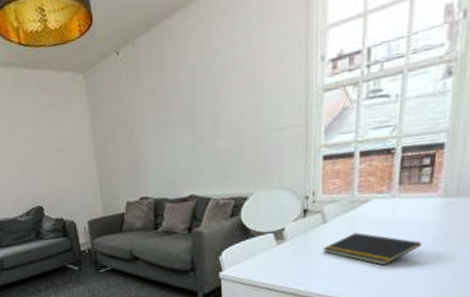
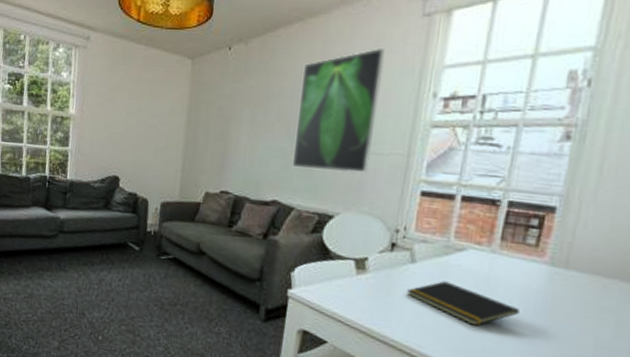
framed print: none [193,19,273,160] -> present [291,47,385,173]

